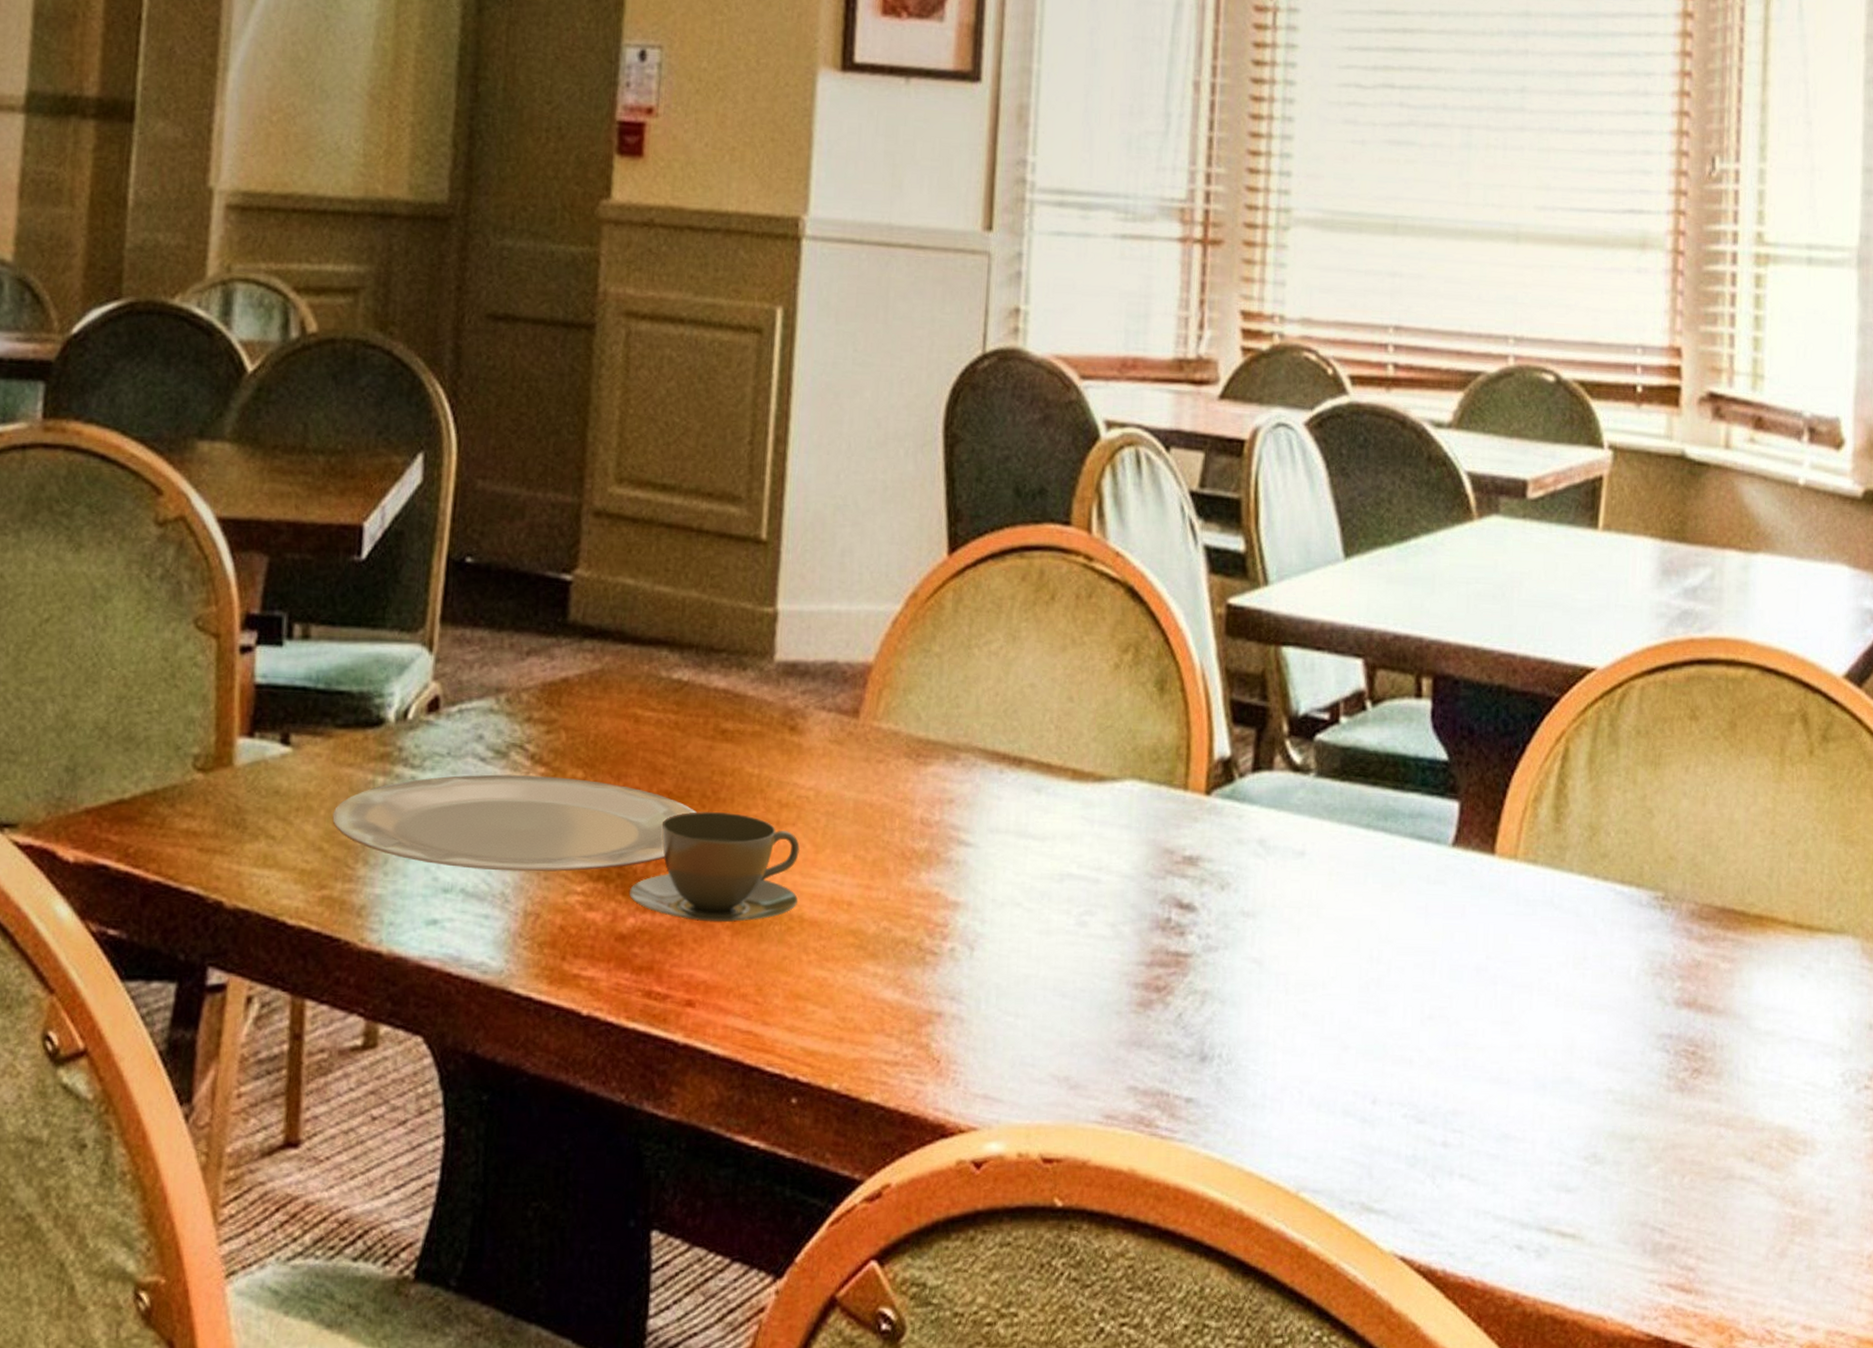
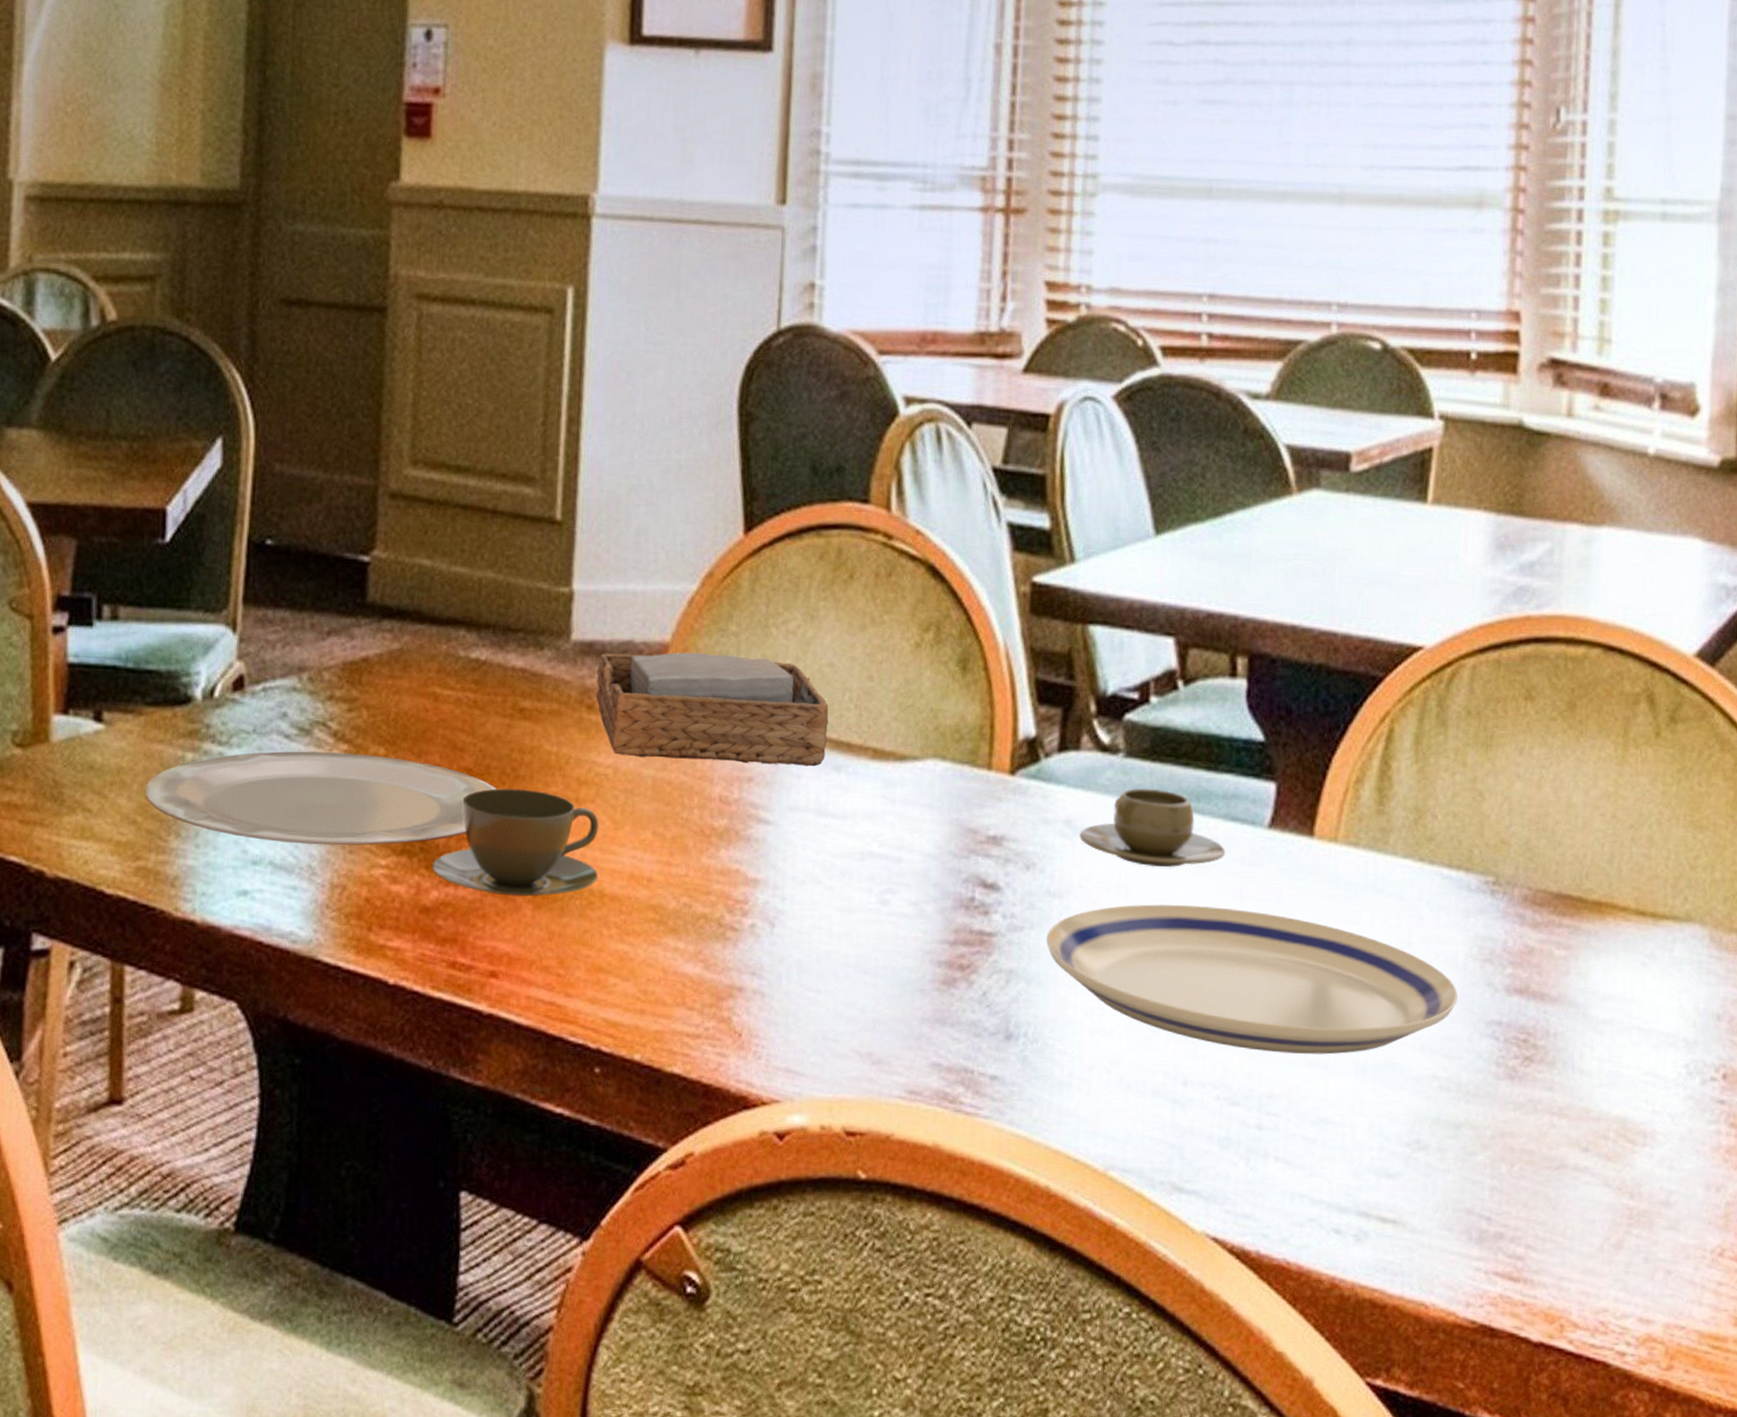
napkin holder: none [798,672,1030,788] -> present [595,652,829,767]
plate: none [1240,923,1631,1070] -> present [1046,904,1458,1055]
teacup: none [1272,807,1411,887] -> present [1079,788,1225,868]

